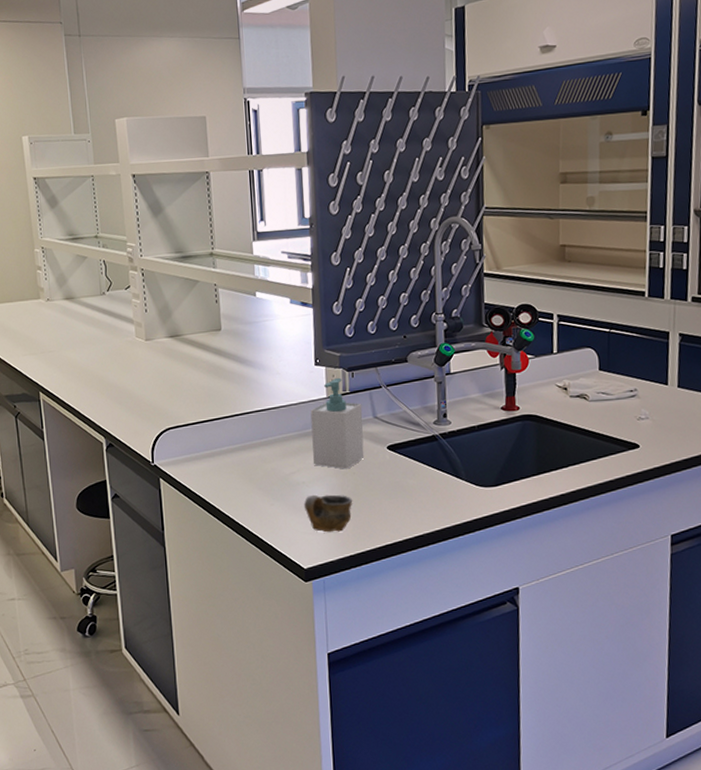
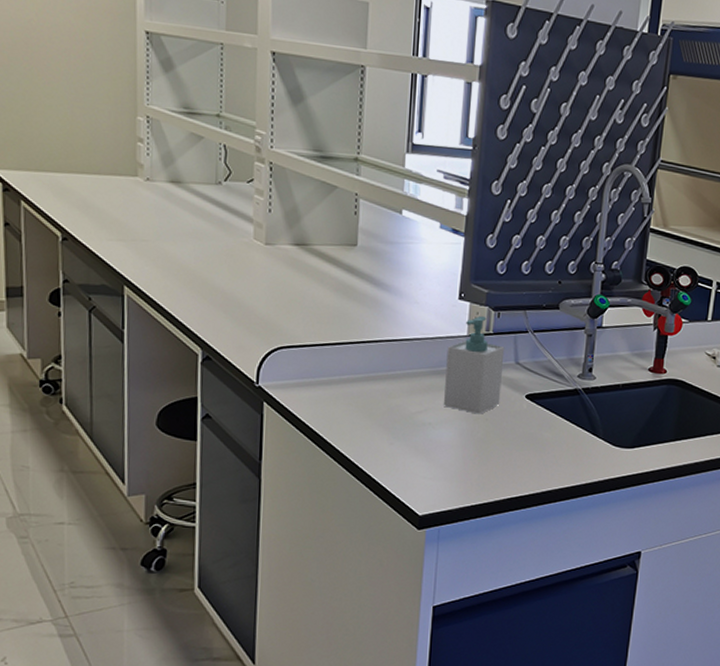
cup: present [303,494,353,533] -> none [427,437,482,480]

